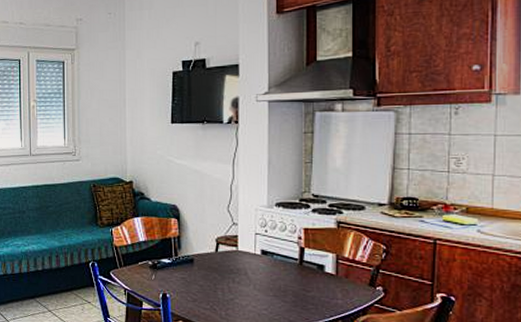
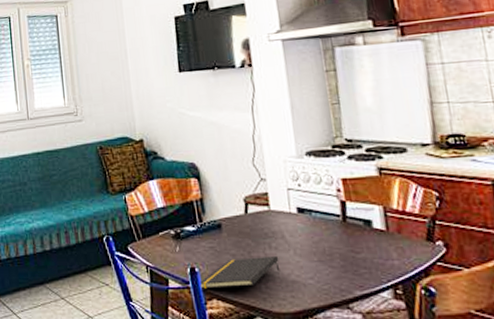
notepad: none [168,288,240,313] -> present [198,255,280,289]

